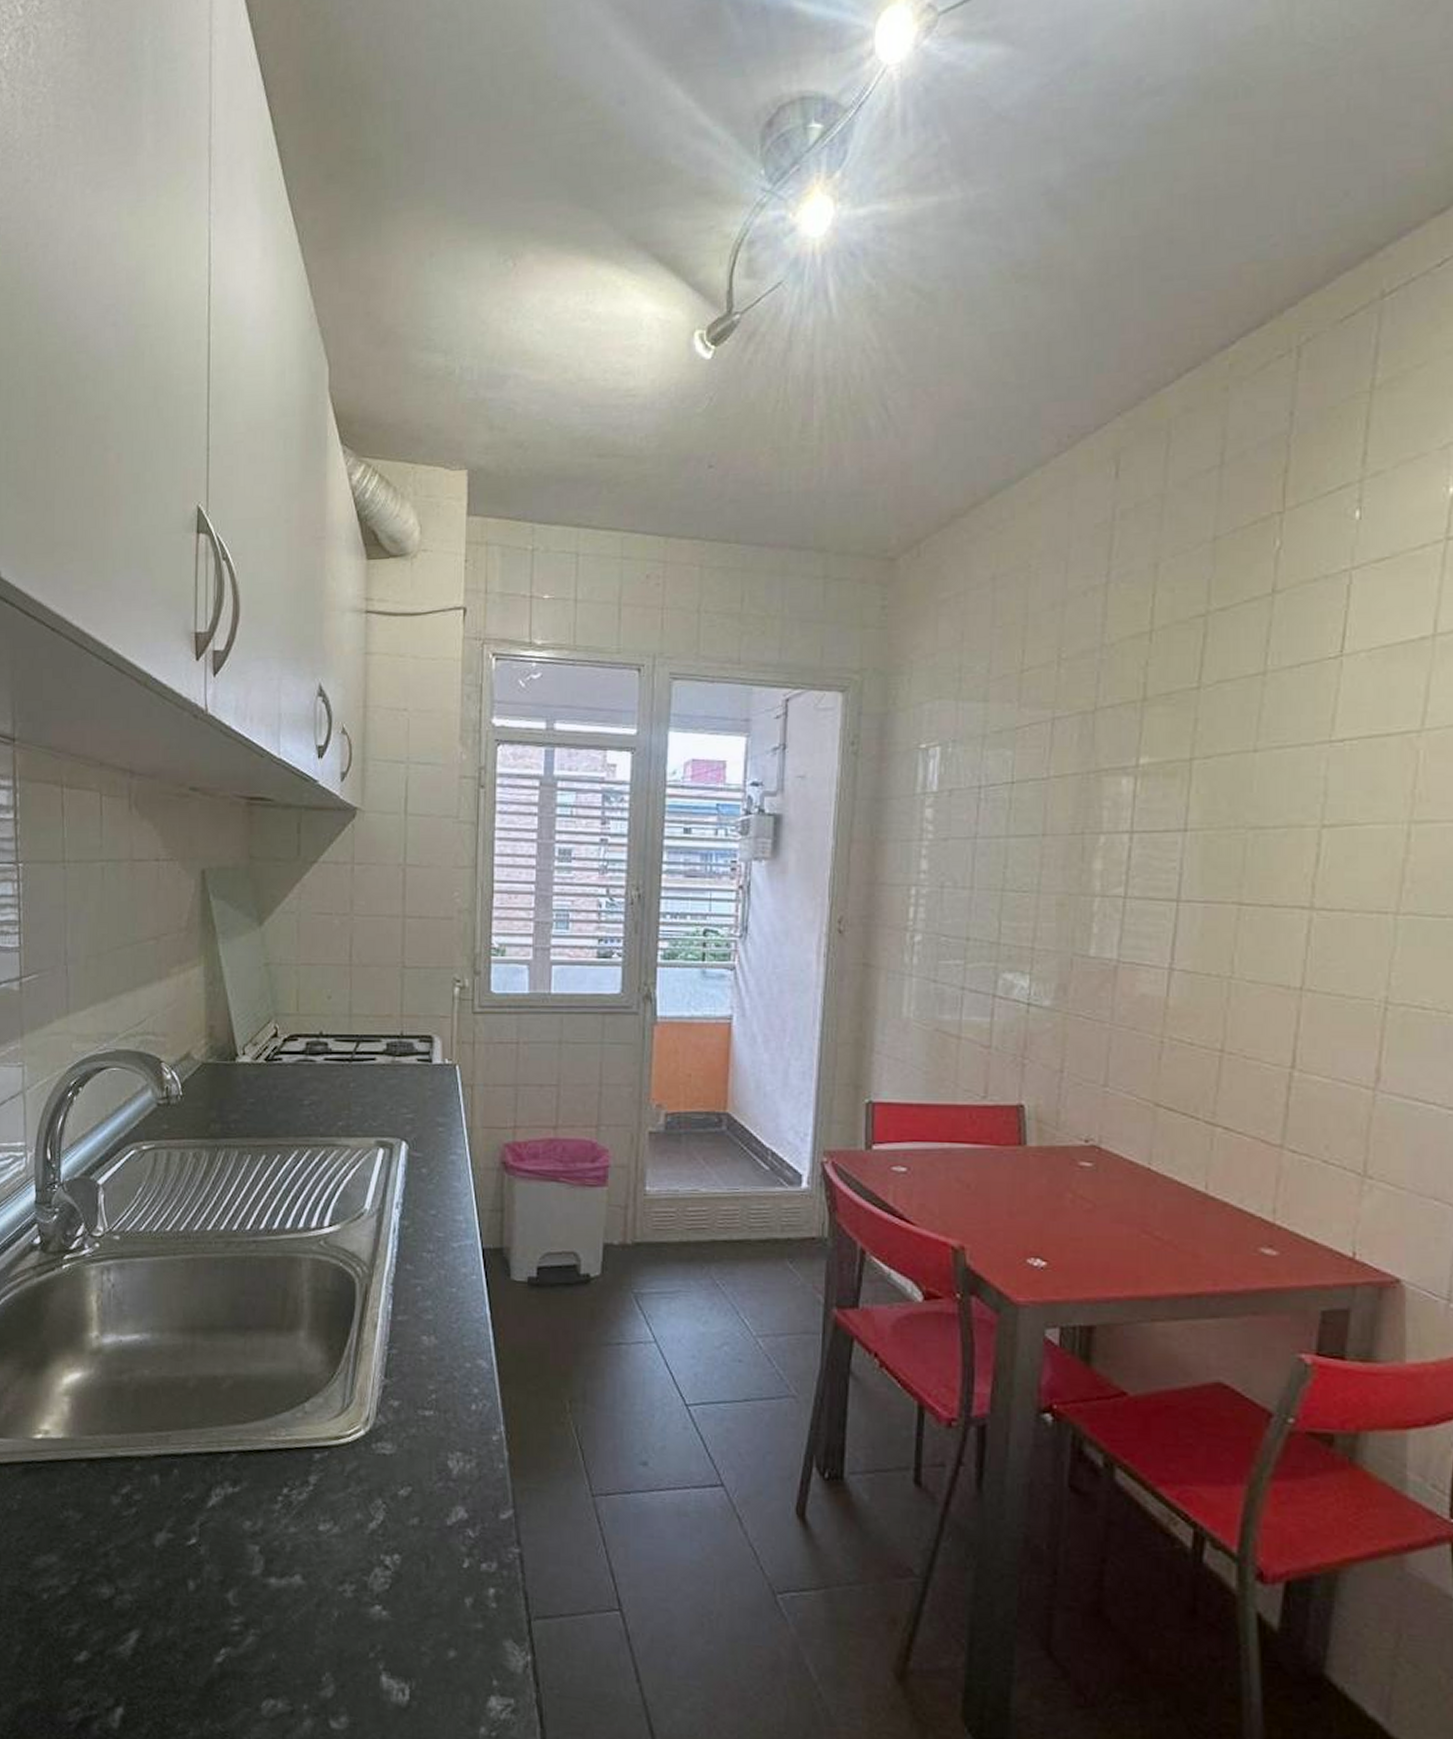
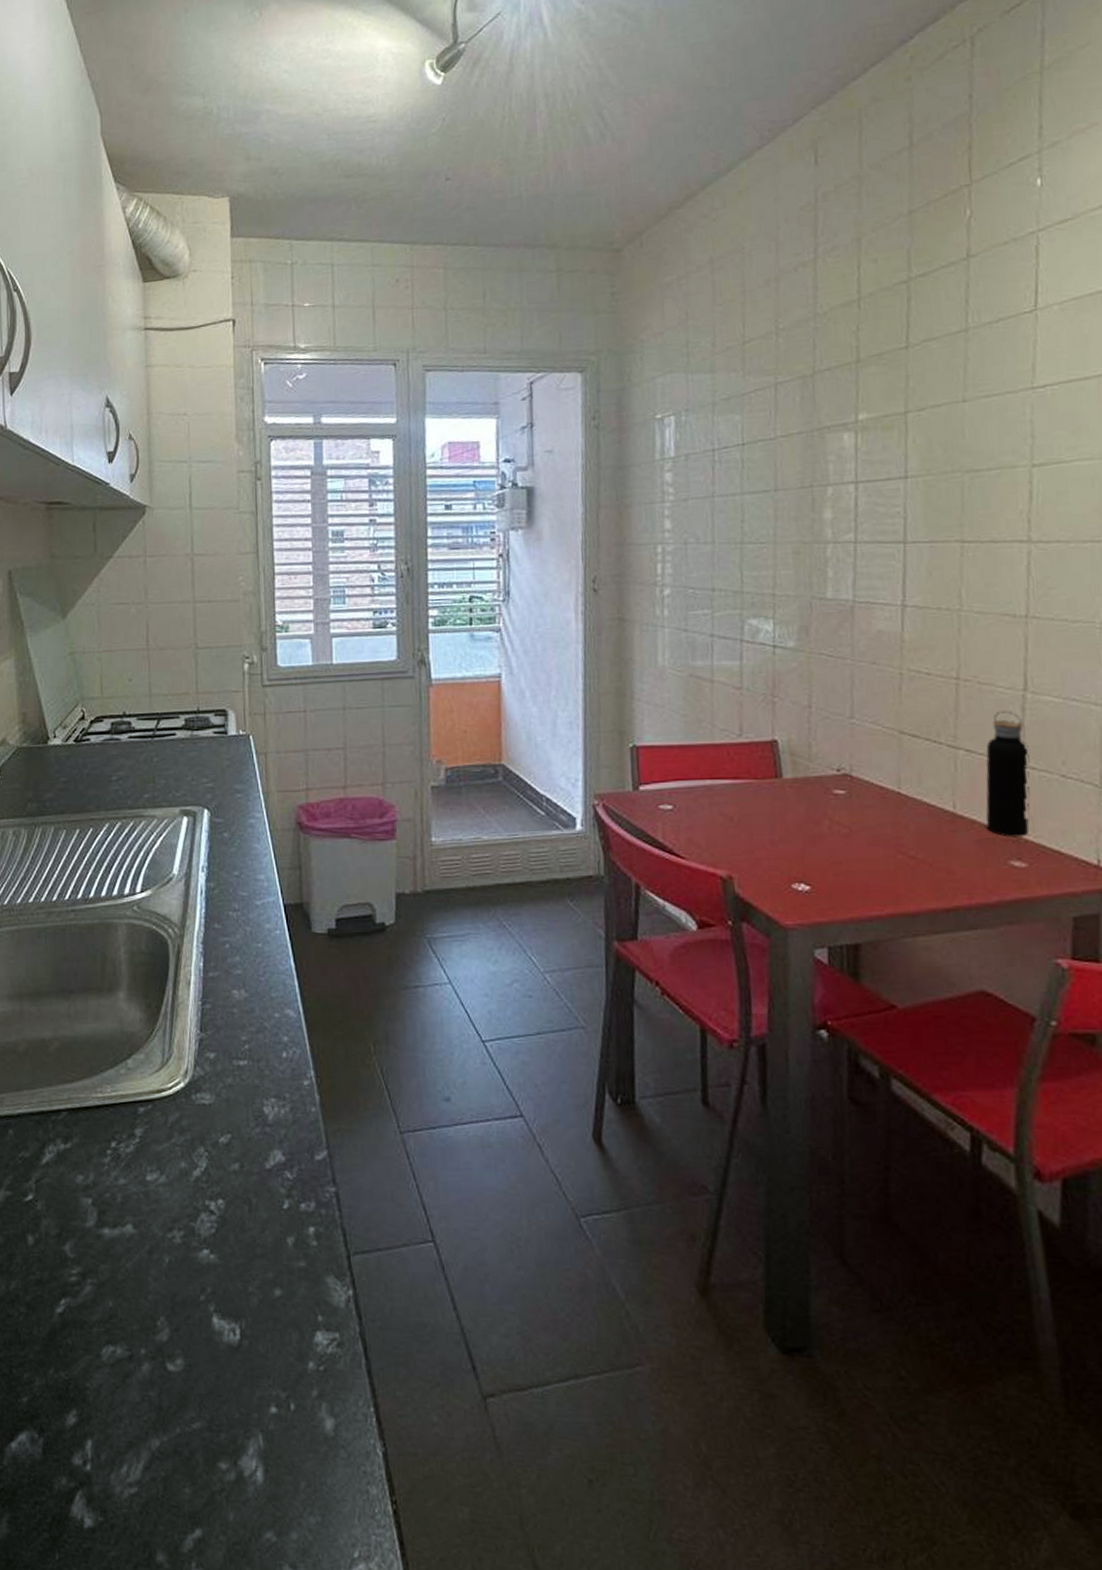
water bottle: none [1238,1088,1291,1224] -> present [986,710,1030,838]

